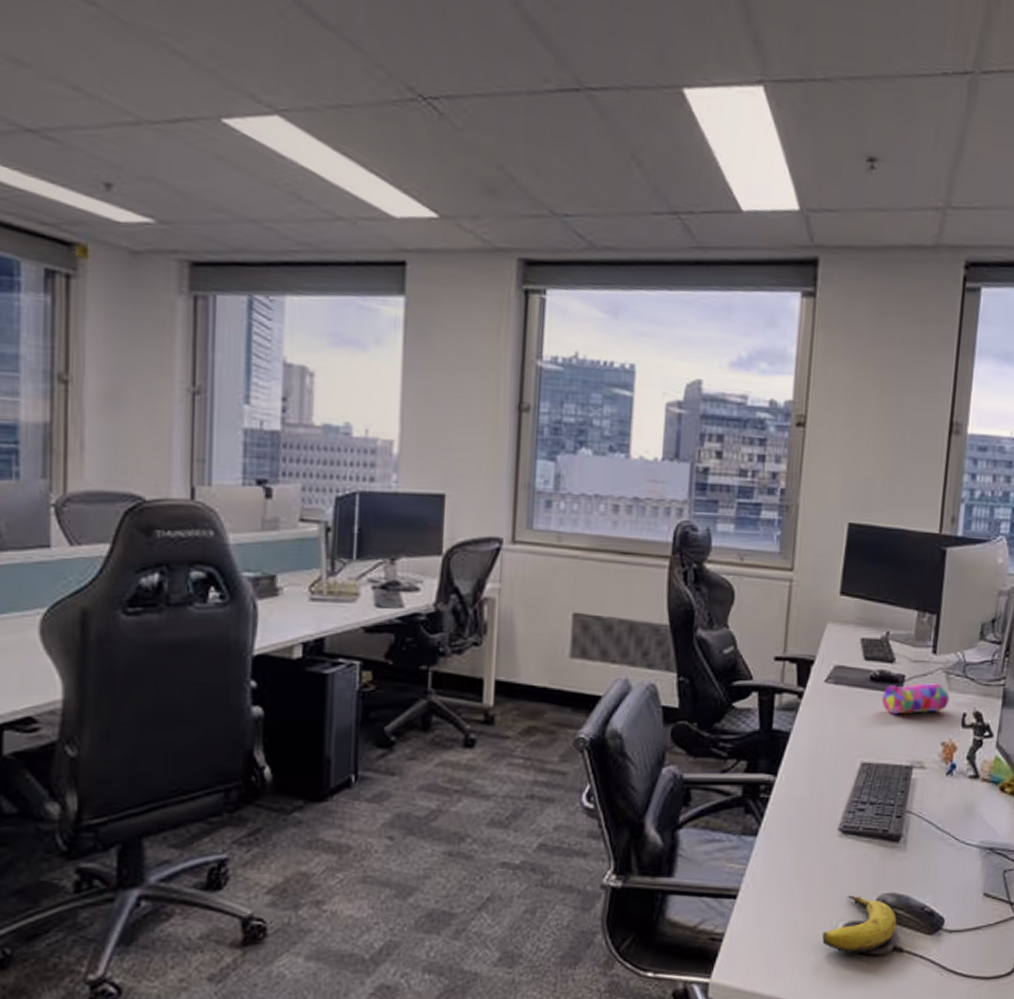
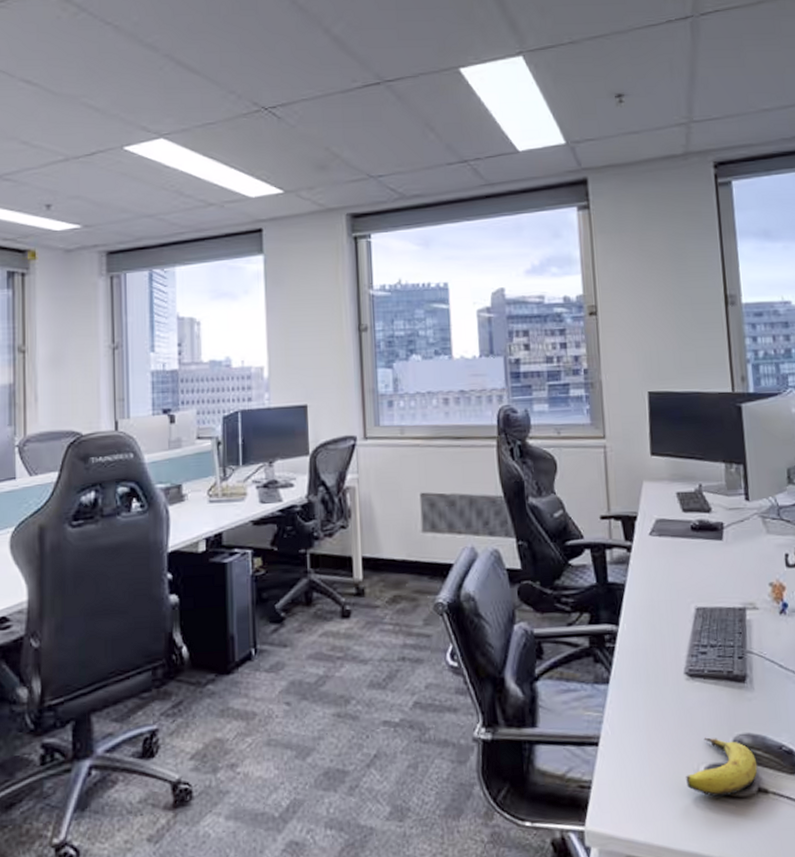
pencil case: present [881,683,950,715] -> none [705,527,770,560]

